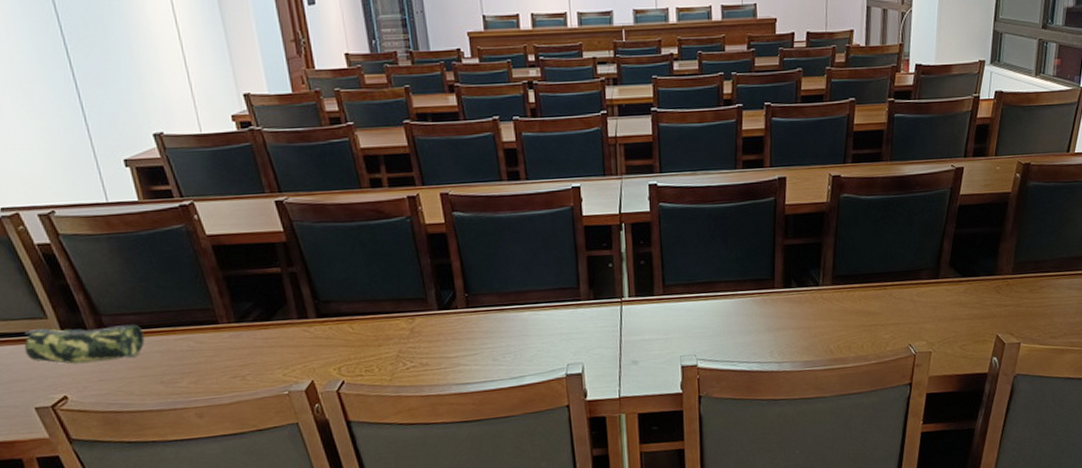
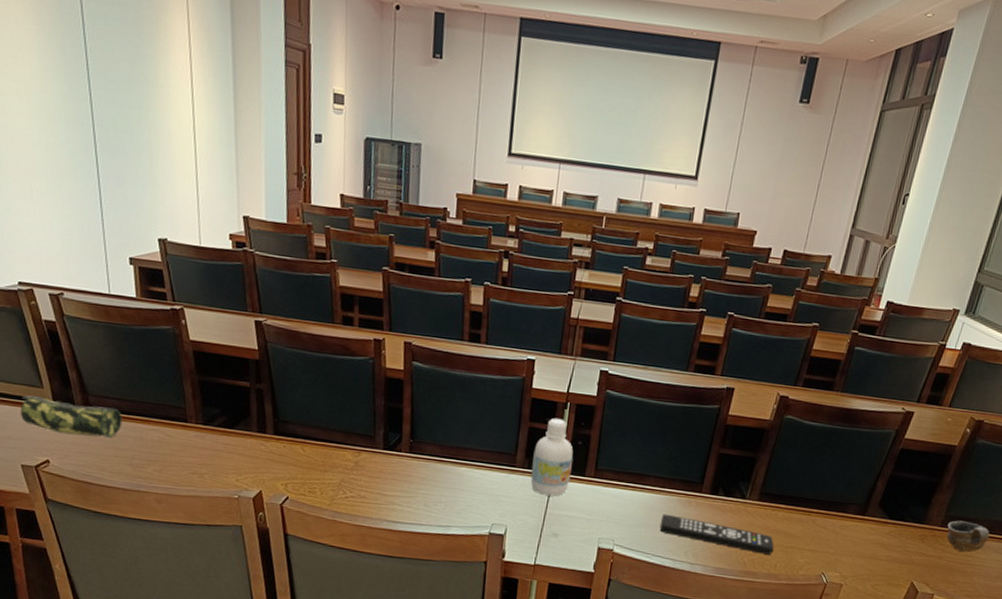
bottle: none [596,241,640,324] -> present [531,418,574,496]
remote control: none [739,316,857,338] -> present [659,514,774,555]
cup: none [1018,264,1060,296] -> present [946,520,990,553]

